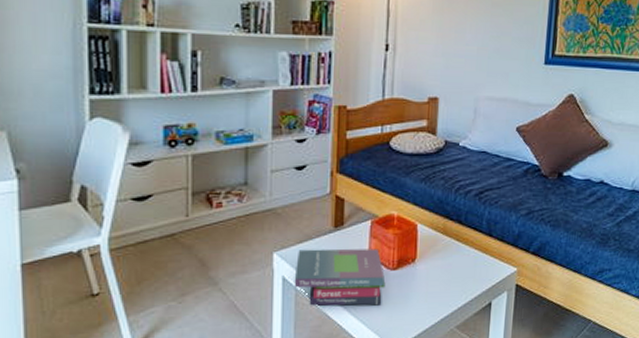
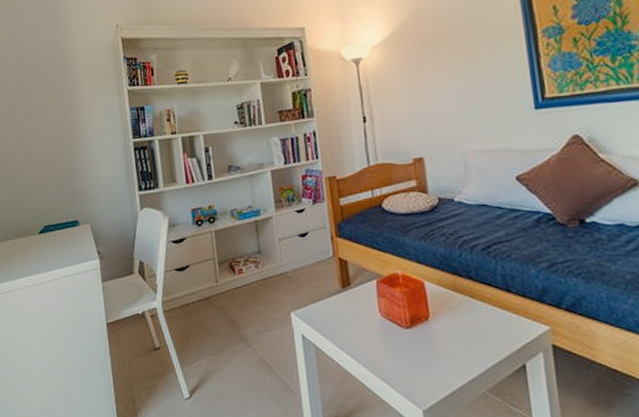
books: present [294,248,386,306] -> none [312,307,402,365]

